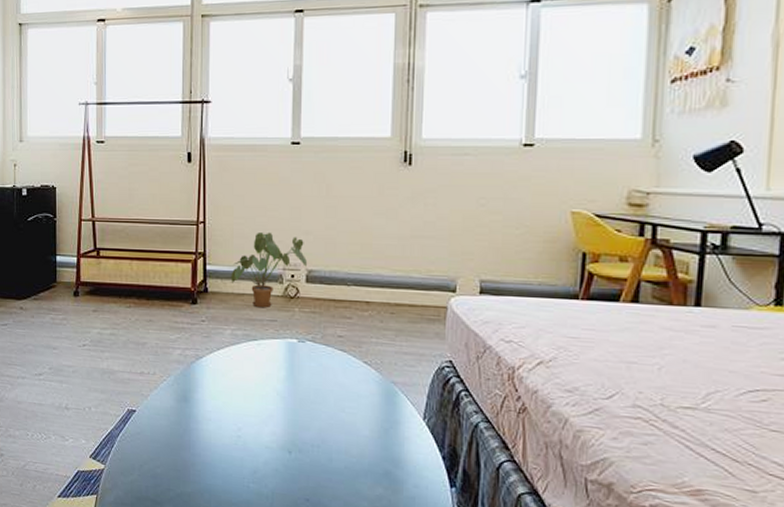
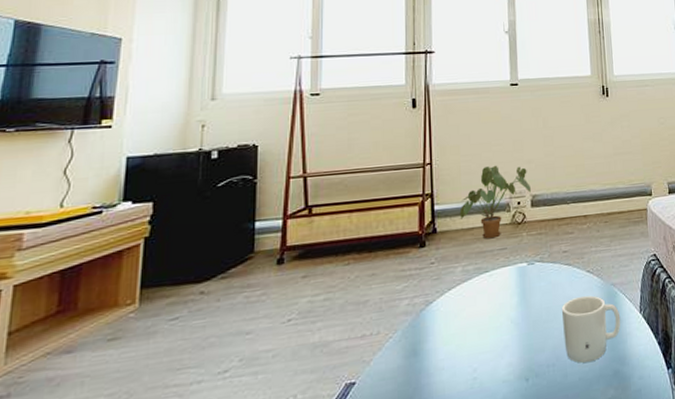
mug: none [331,386,399,455] -> present [561,295,621,363]

